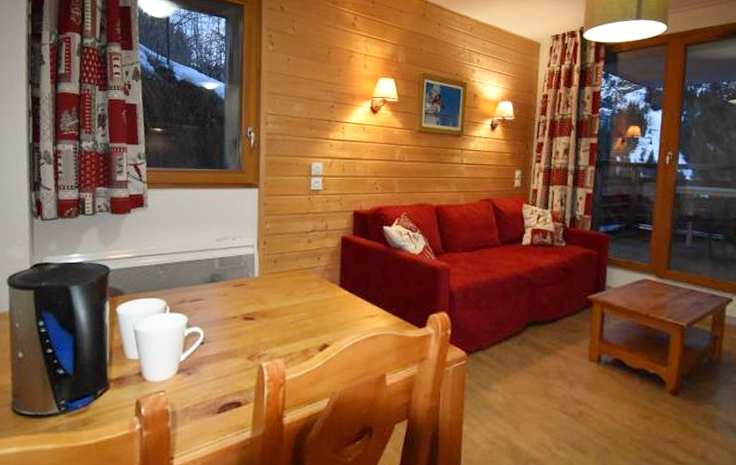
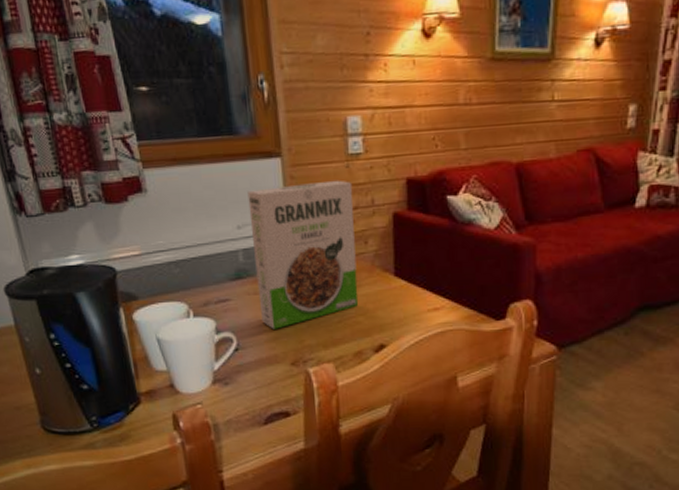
cereal box: none [227,208,312,327] -> present [247,180,359,329]

